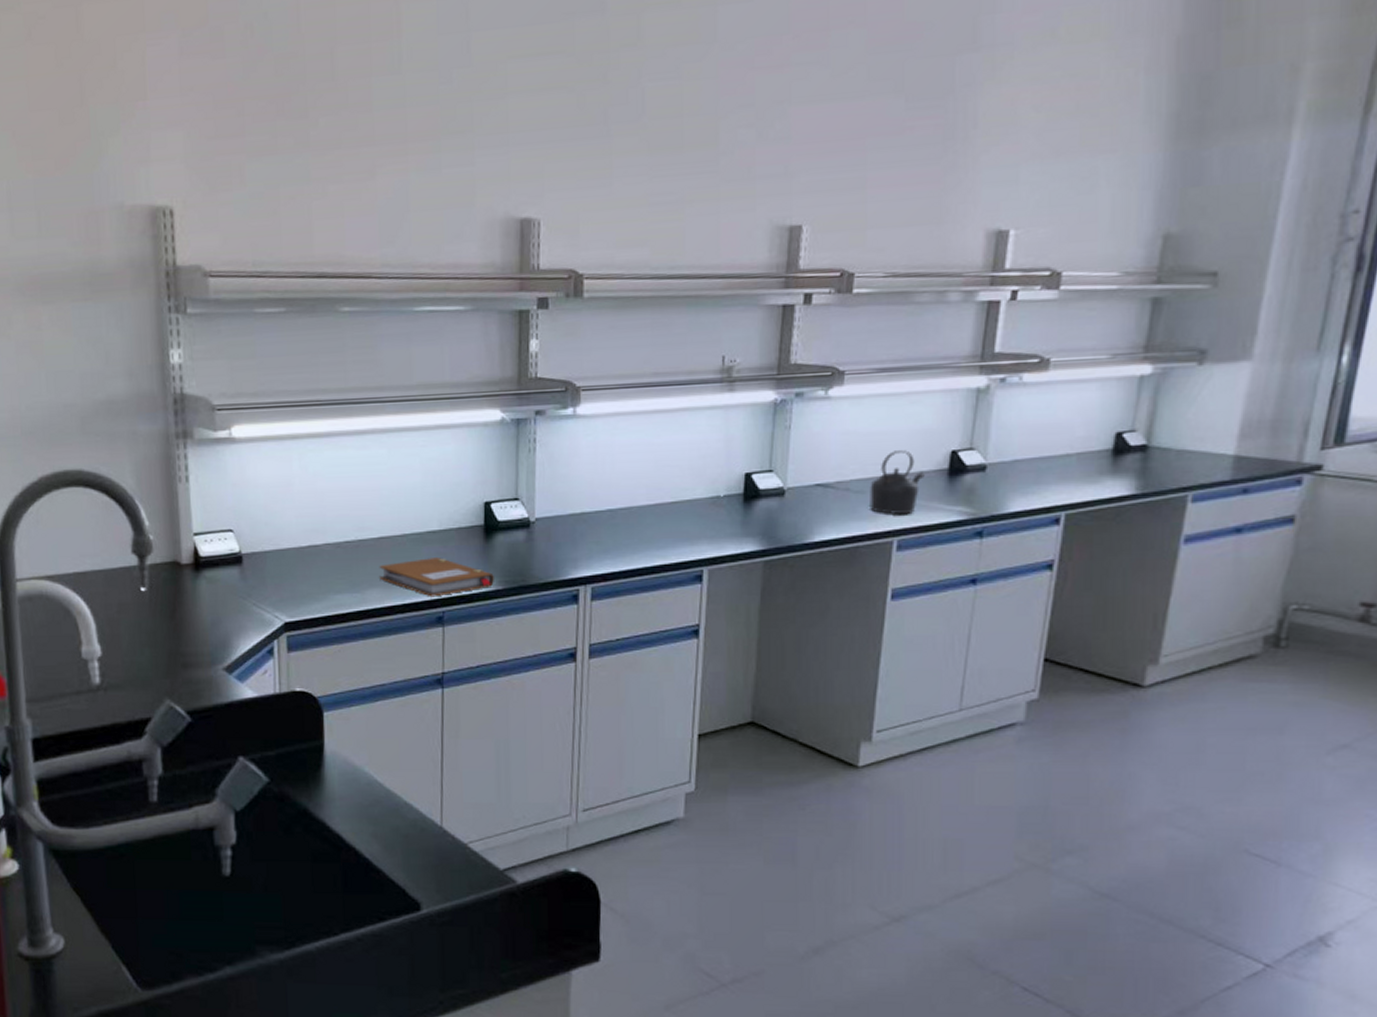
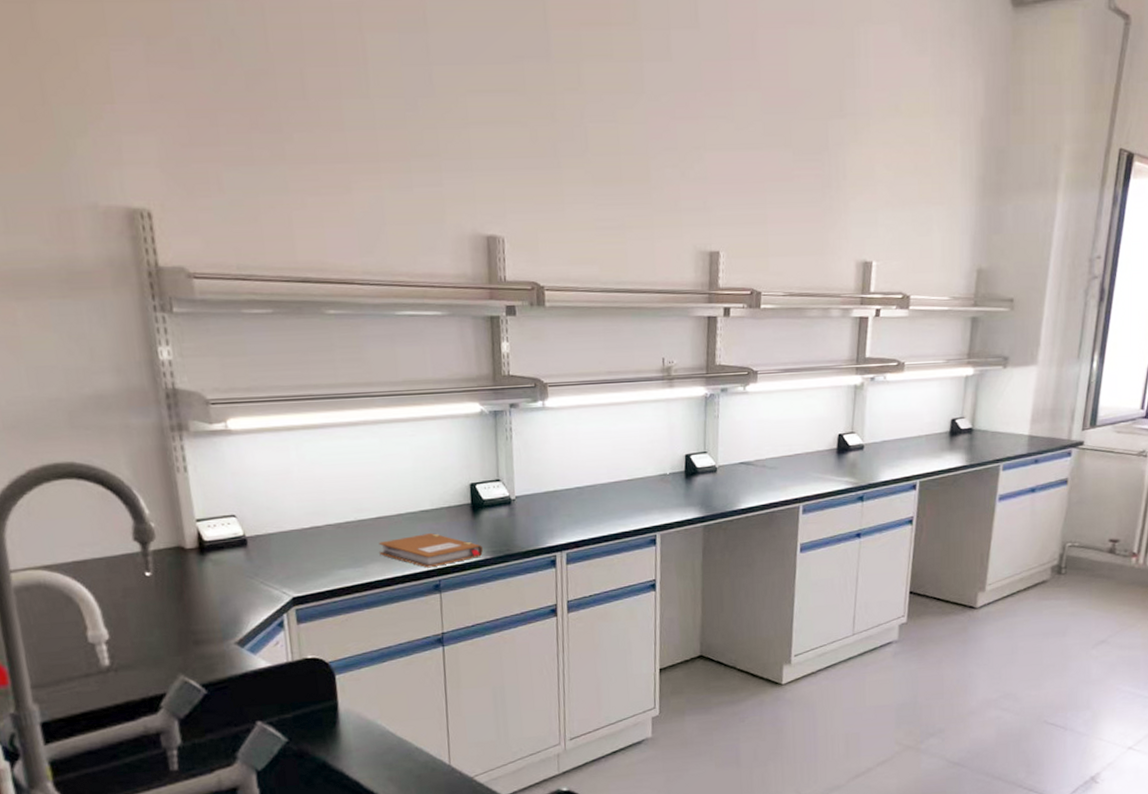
kettle: present [870,450,925,514] -> none [780,434,820,485]

